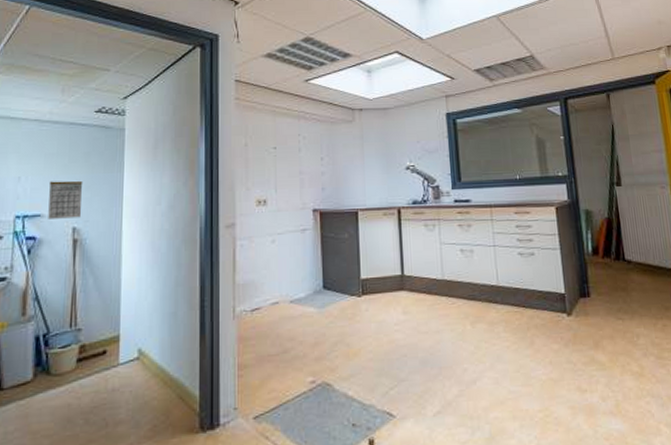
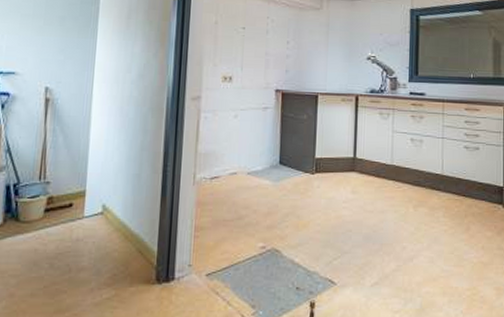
calendar: present [48,180,83,219] -> none [22,41,58,79]

